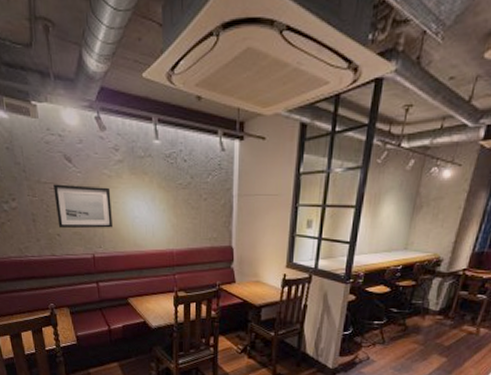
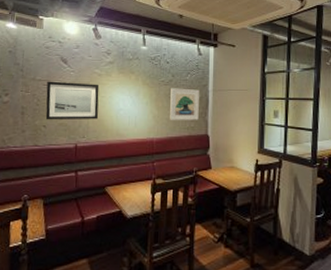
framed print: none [190,192,222,230] -> present [170,88,199,120]

